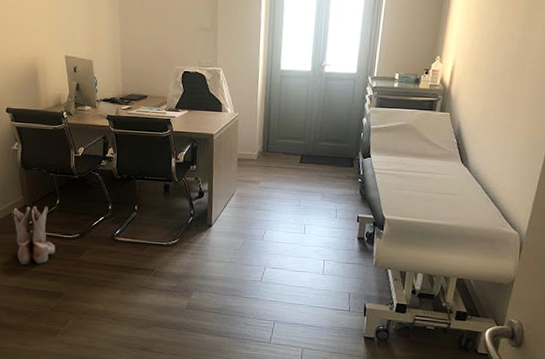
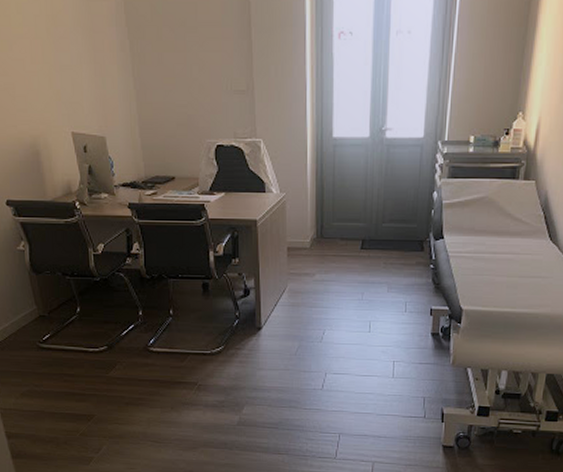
boots: present [12,206,56,266] -> none [25,316,80,386]

